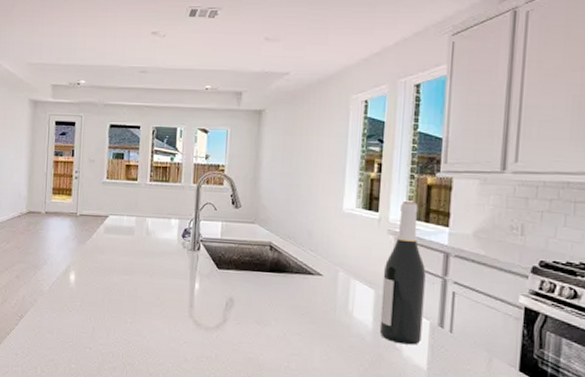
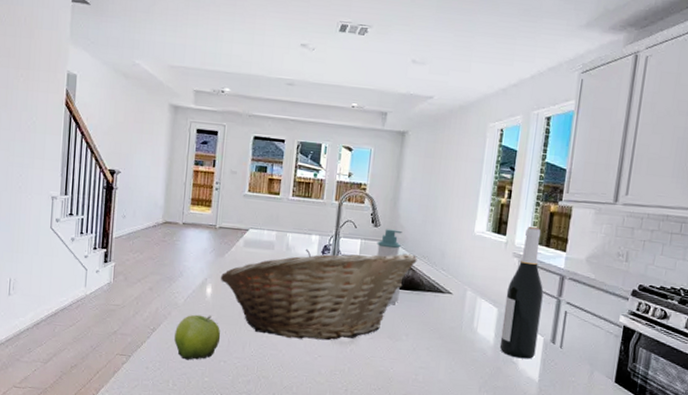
fruit: none [41,301,86,347] -> present [174,314,221,360]
fruit basket: none [82,233,282,326] -> present [220,248,417,341]
soap bottle: none [238,210,265,288] -> present [377,229,402,305]

